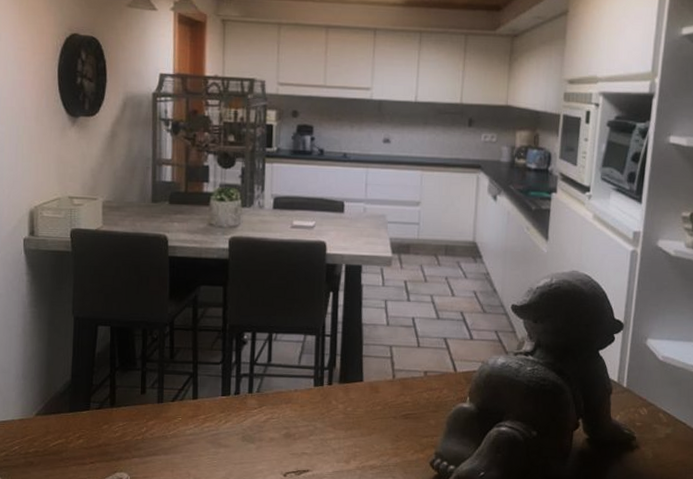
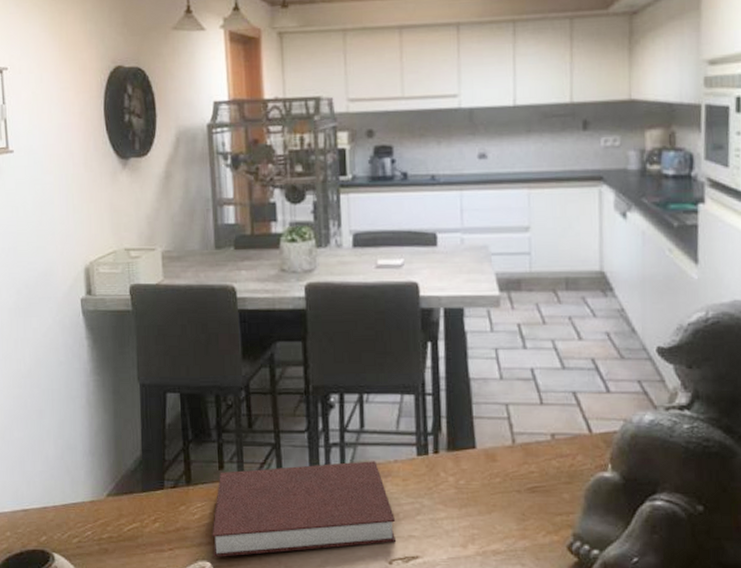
notebook: none [130,389,292,470] -> present [212,461,396,557]

